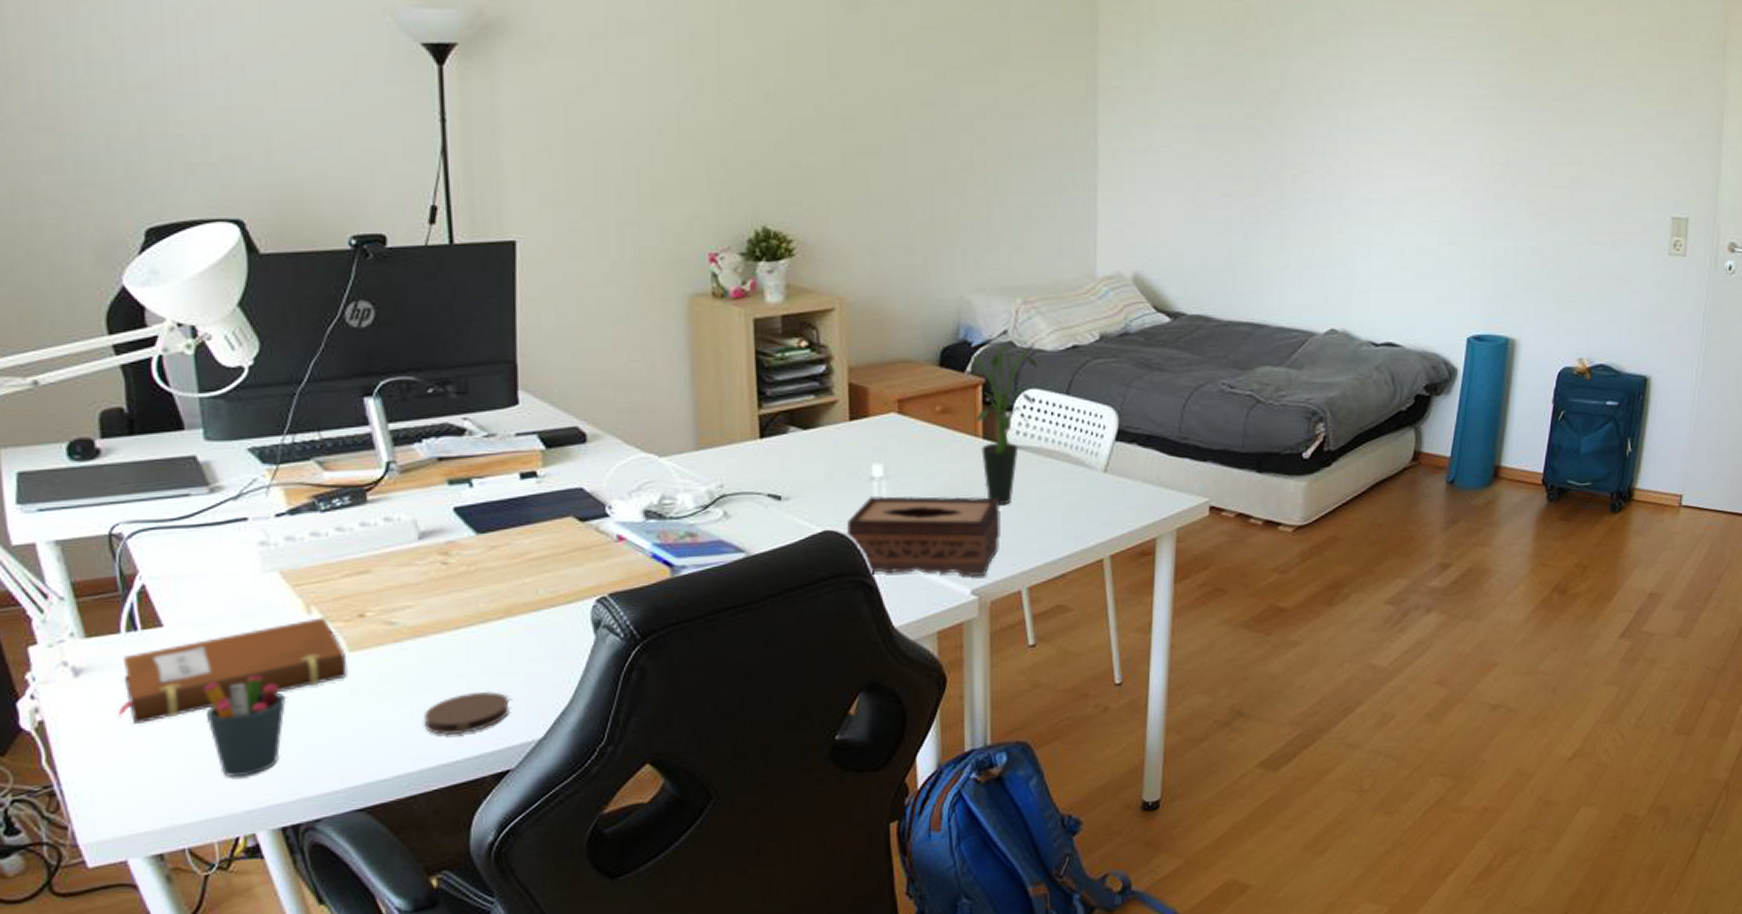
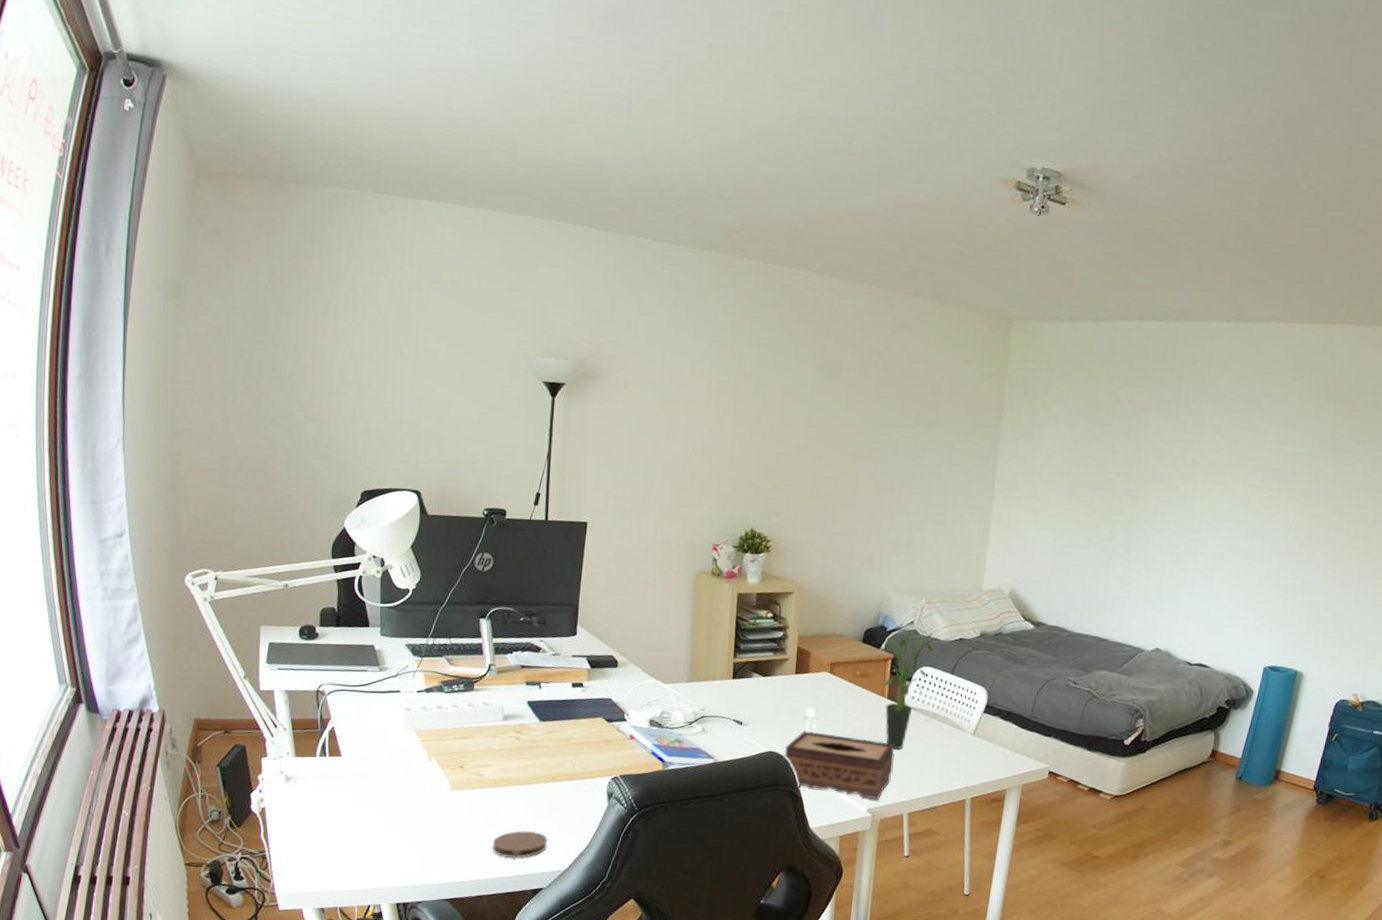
notebook: present [119,617,348,724] -> none [309,764,450,819]
pen holder: present [204,675,285,778] -> none [360,797,409,865]

